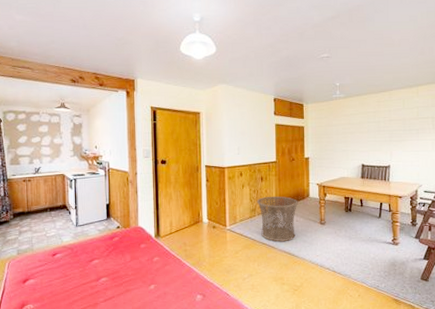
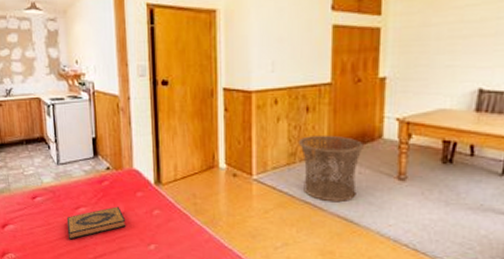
hardback book: none [82,257,132,288] -> present [66,206,127,240]

